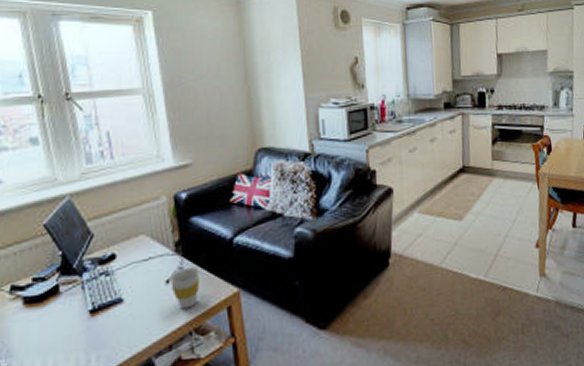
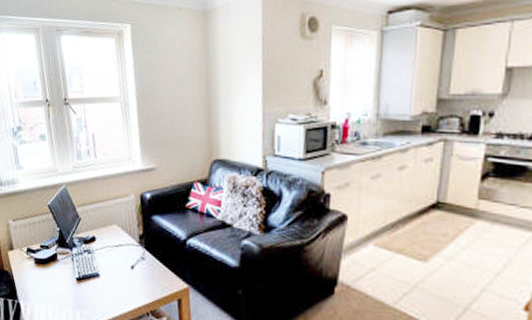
cup: present [169,268,200,309] -> none [133,259,158,294]

